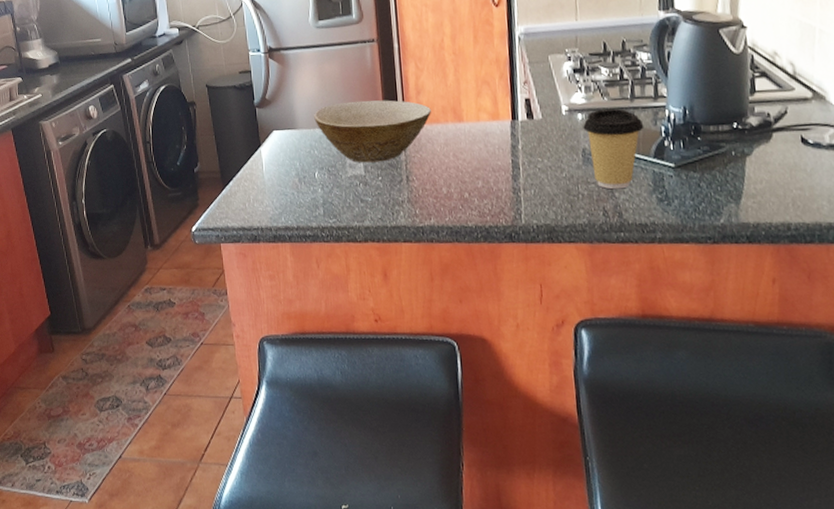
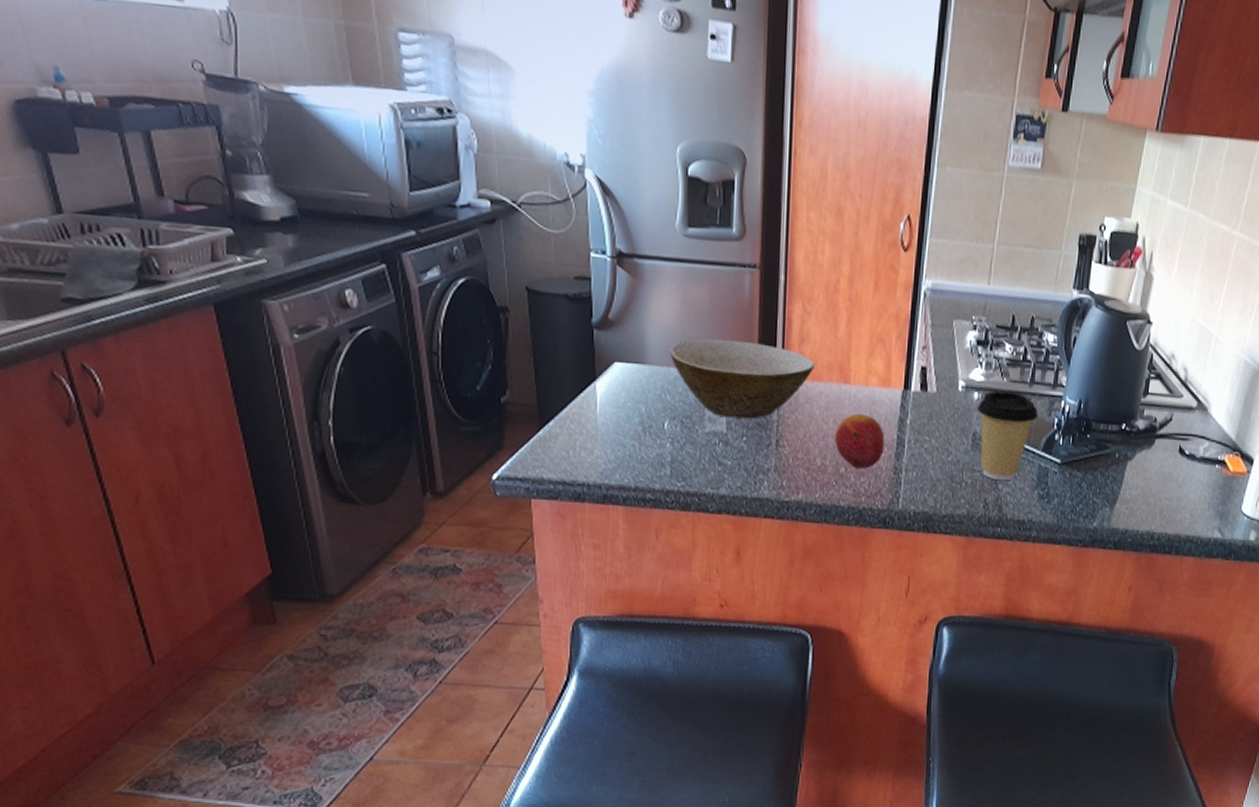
fruit: none [456,145,502,192] -> present [835,413,885,468]

